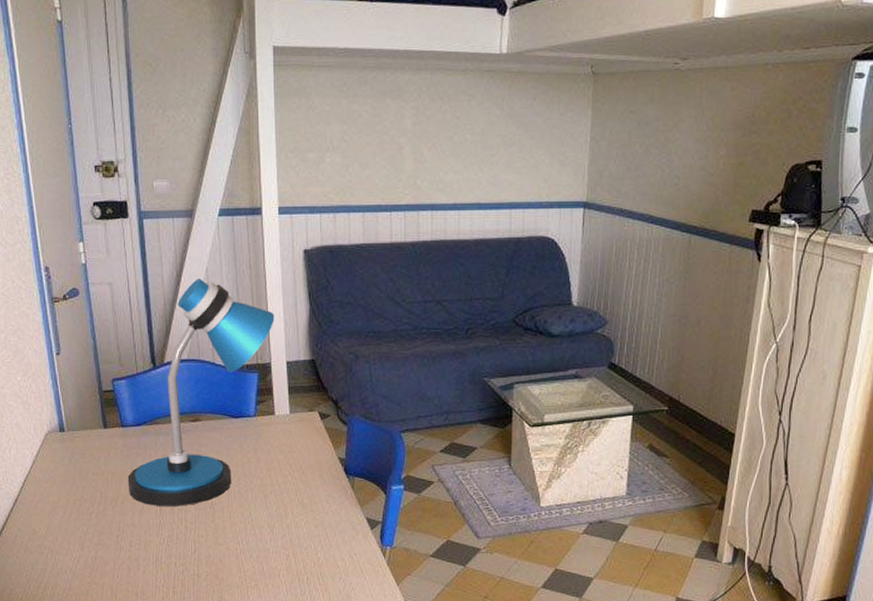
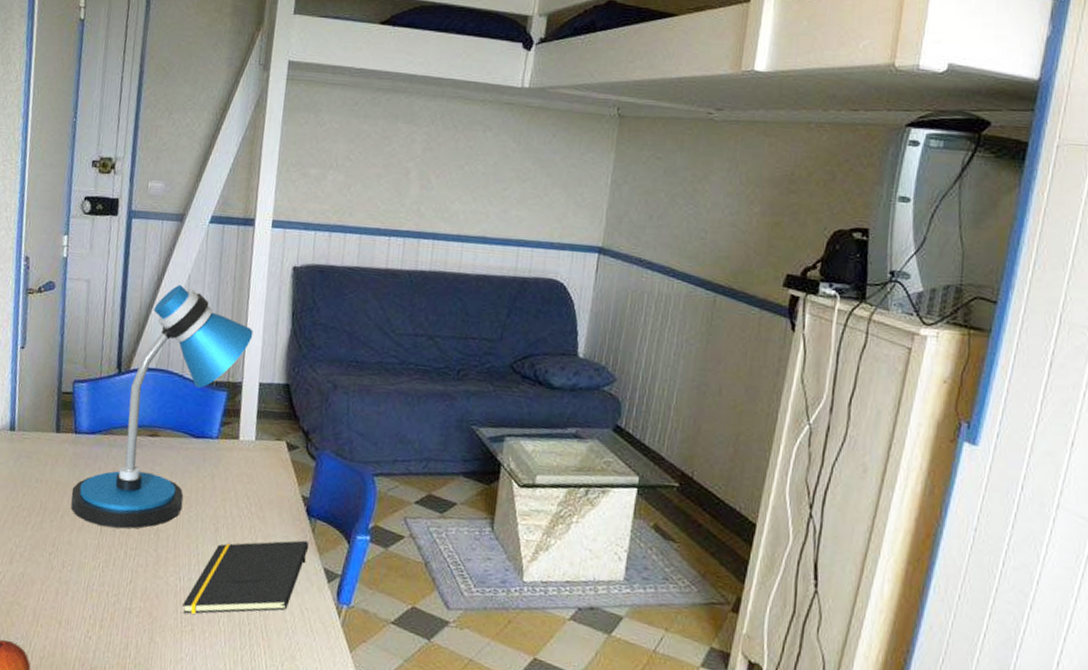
notepad: none [245,496,351,572] -> present [183,540,309,614]

